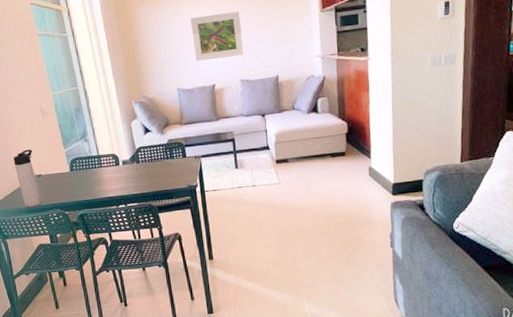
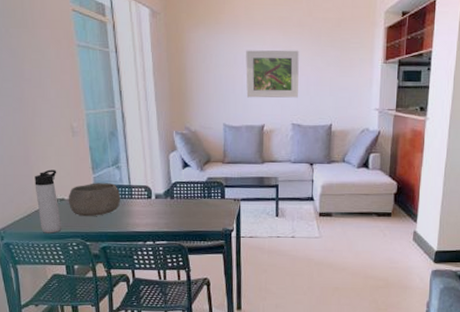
bowl: none [44,155,92,189] -> present [68,183,121,217]

